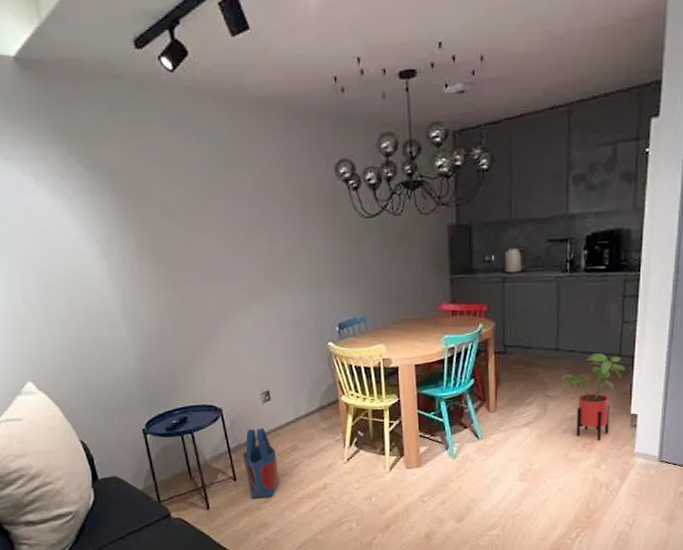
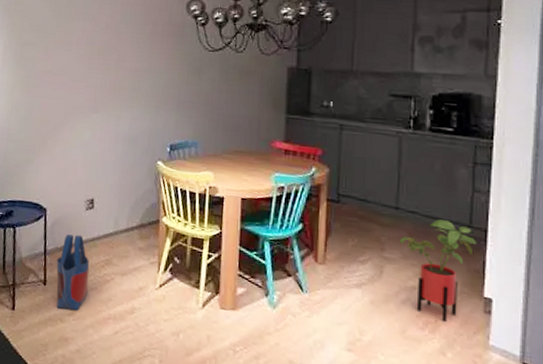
kettle: present [504,247,529,275] -> none [343,96,369,123]

